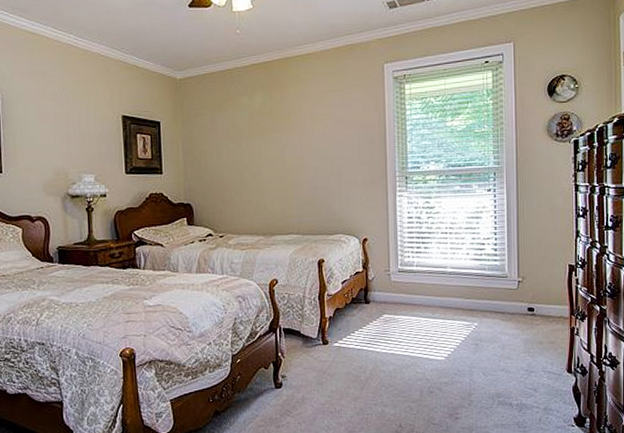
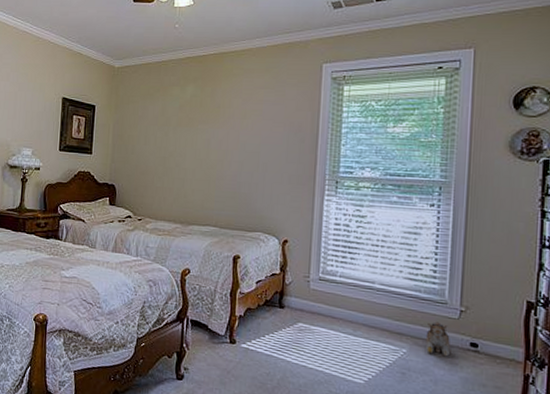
plush toy: none [492,294,513,324] -> present [425,321,451,357]

